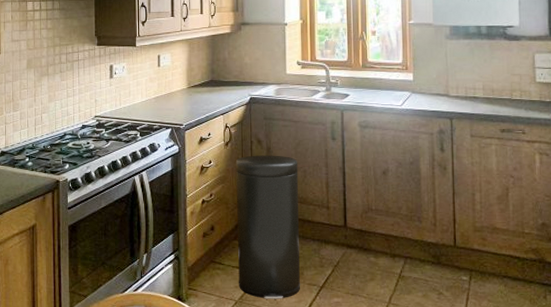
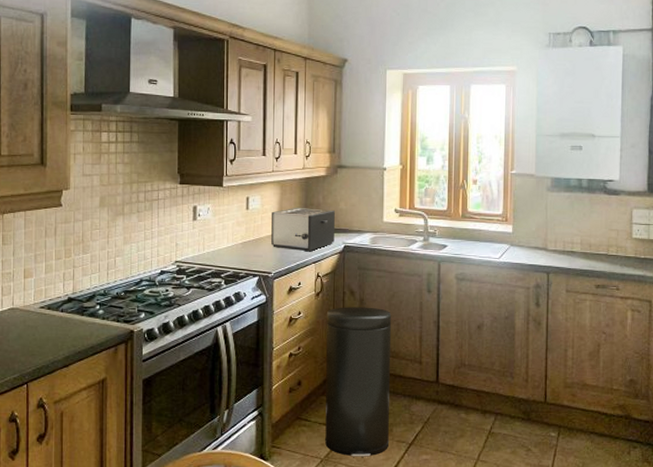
toaster: none [181,62,241,104] -> present [271,207,335,252]

